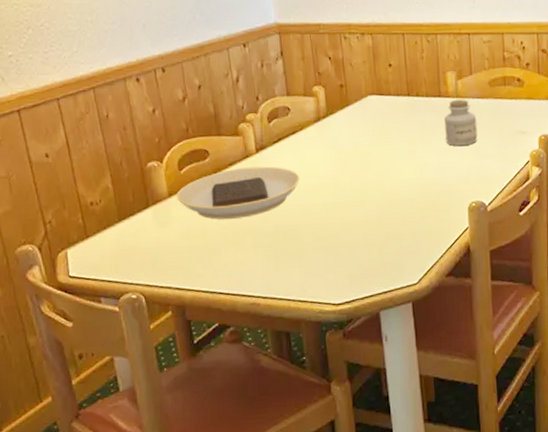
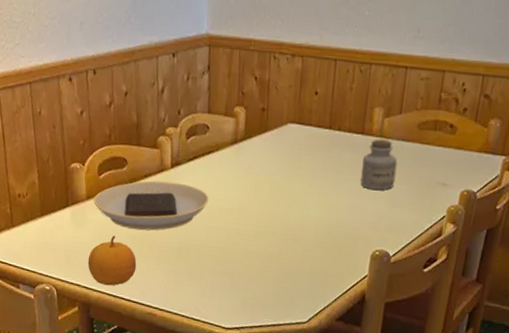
fruit: none [177,229,232,283] -> present [87,235,137,286]

